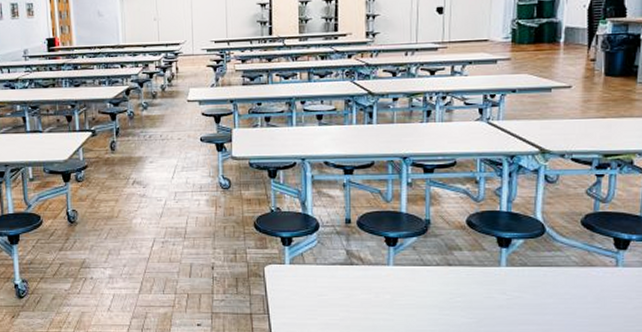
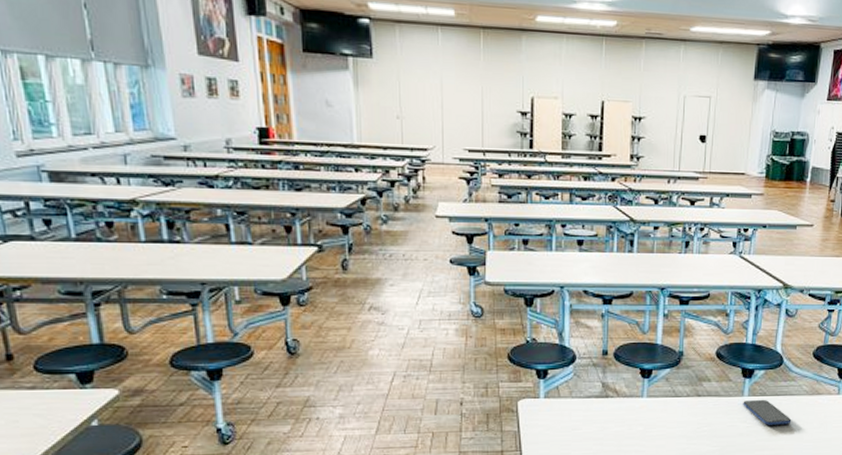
smartphone: none [500,270,560,298] -> present [743,399,792,425]

